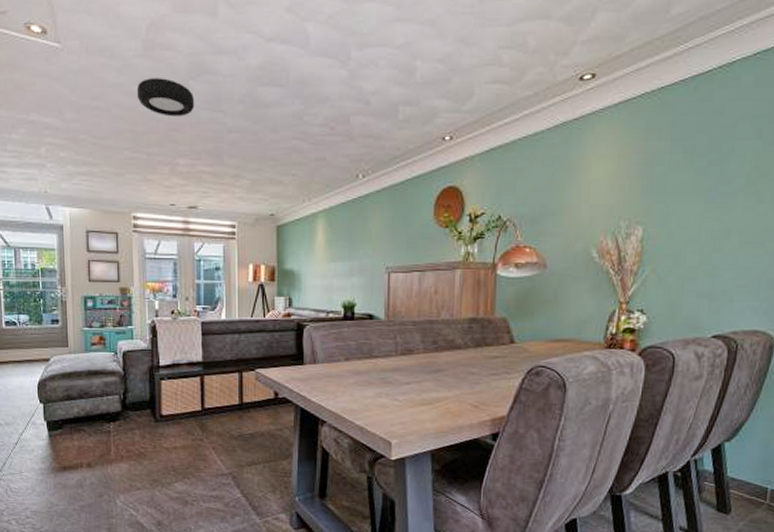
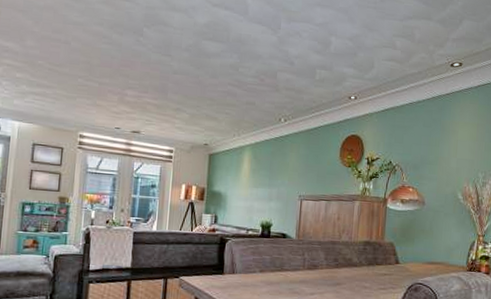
ceiling light: present [136,78,195,117] -> none [95,21,147,56]

